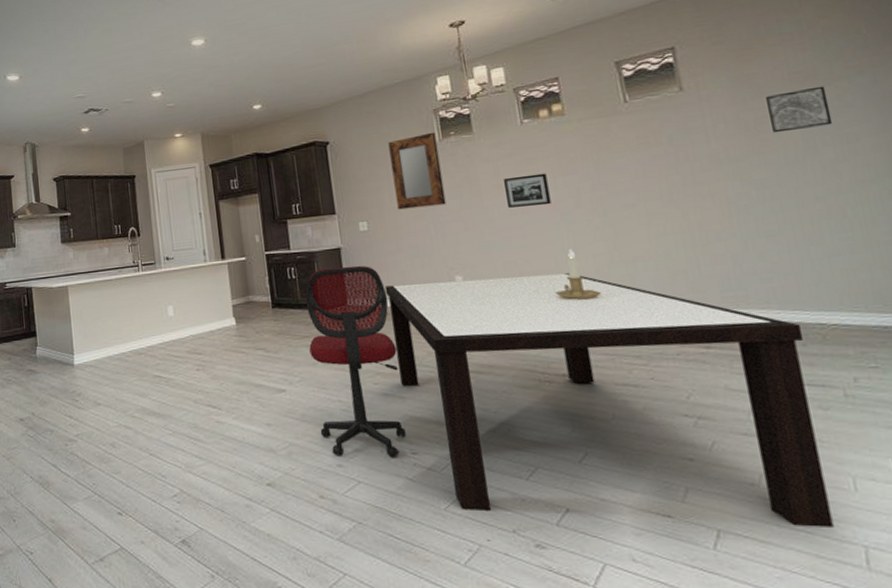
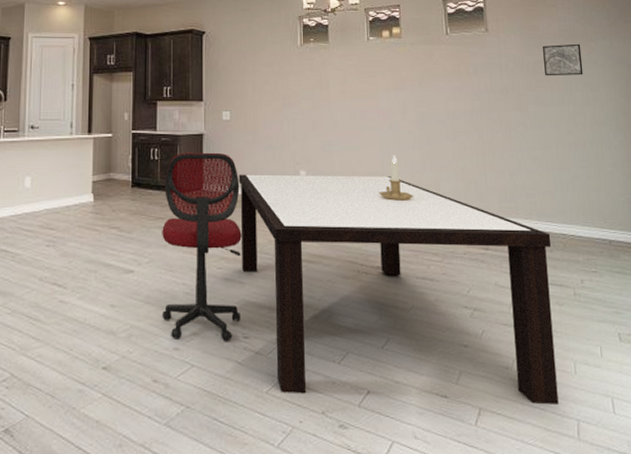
home mirror: present [388,132,446,210] -> none [257,36,300,104]
picture frame: present [504,173,551,208] -> none [349,86,384,114]

